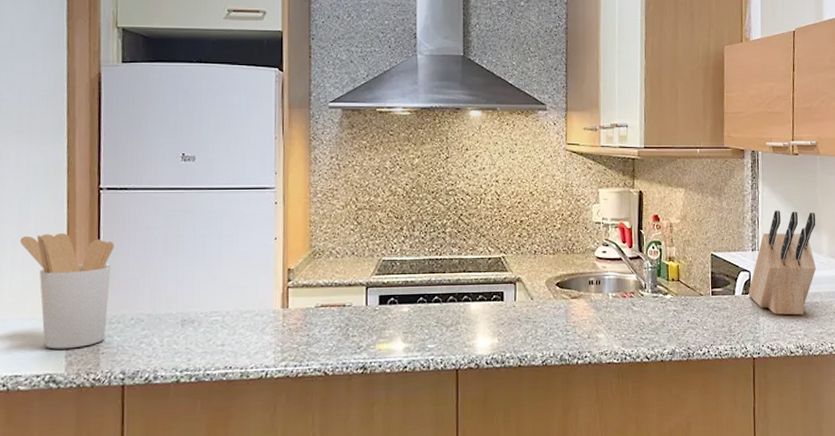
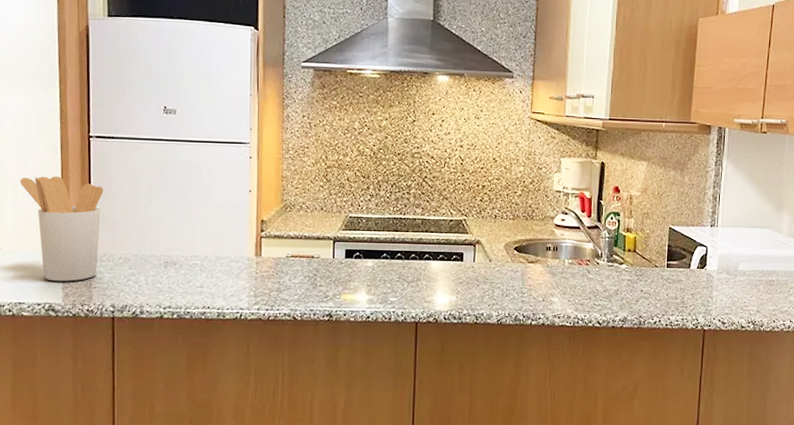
knife block: present [748,210,816,315] -> none [704,188,779,292]

